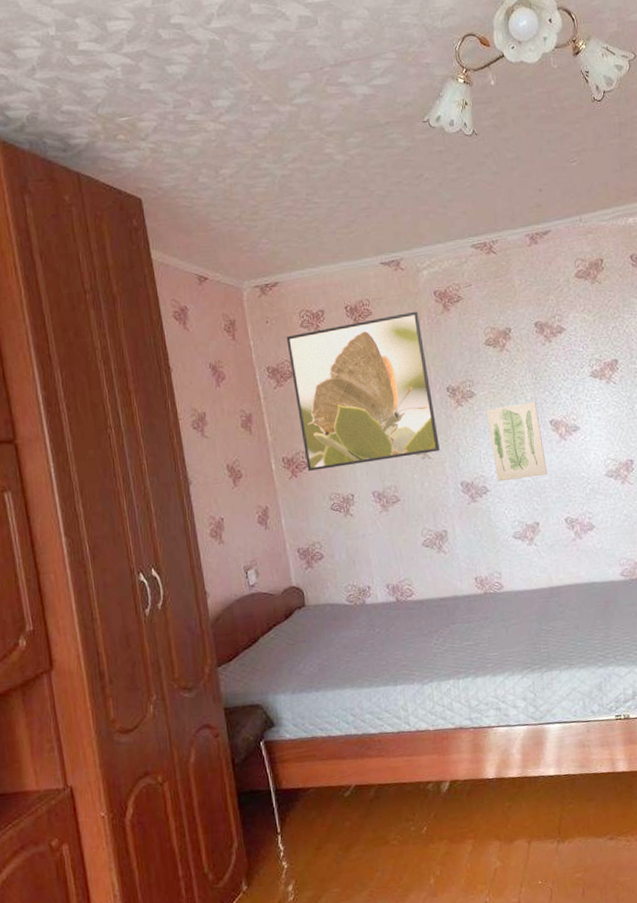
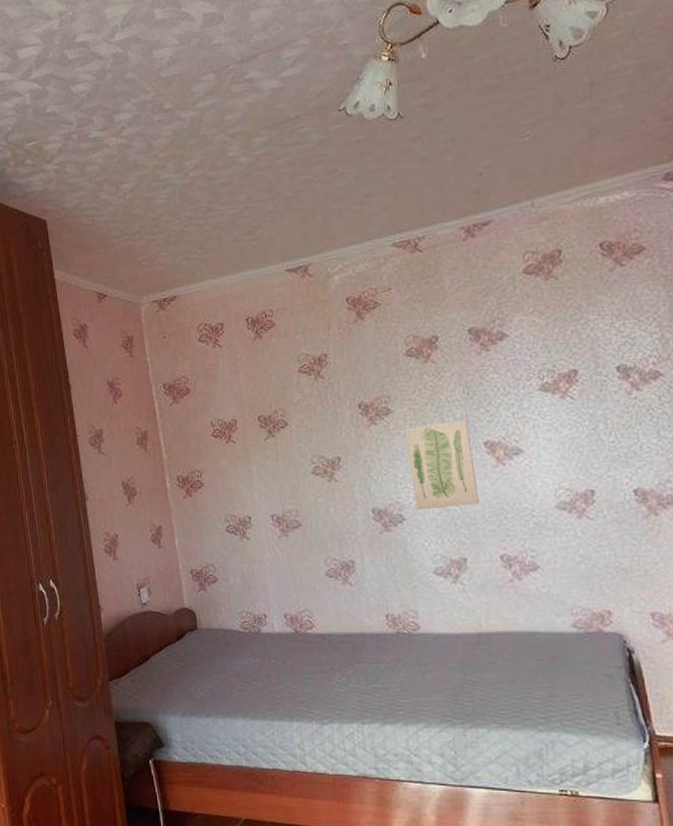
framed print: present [286,311,441,471] -> none [184,320,349,491]

